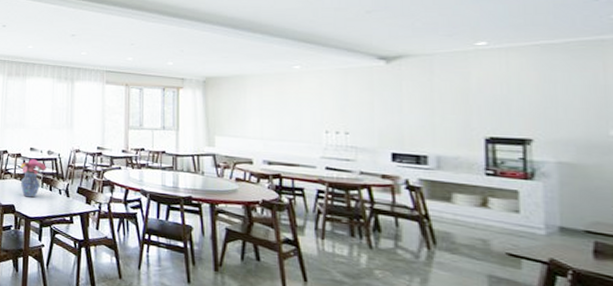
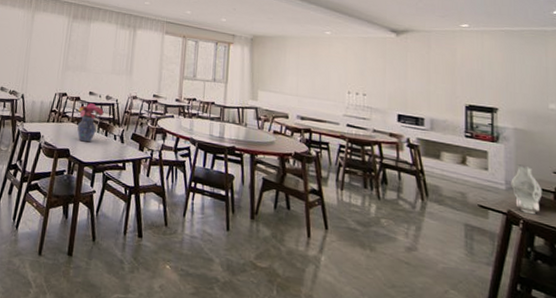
vase: none [553,204,602,264] -> present [511,164,543,215]

